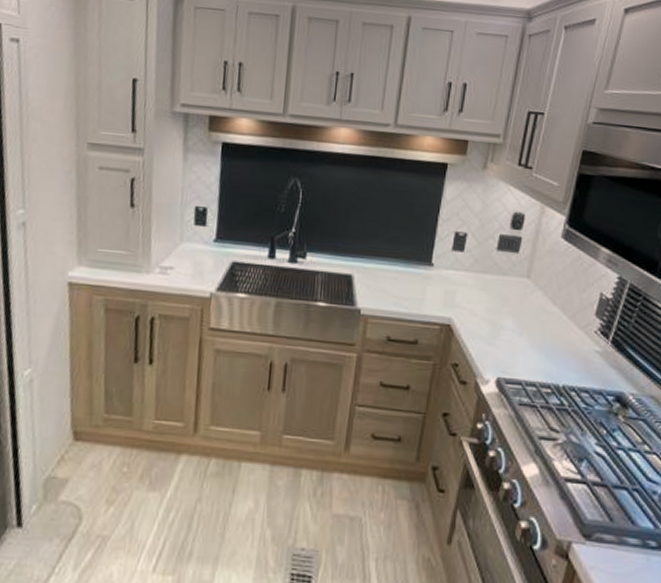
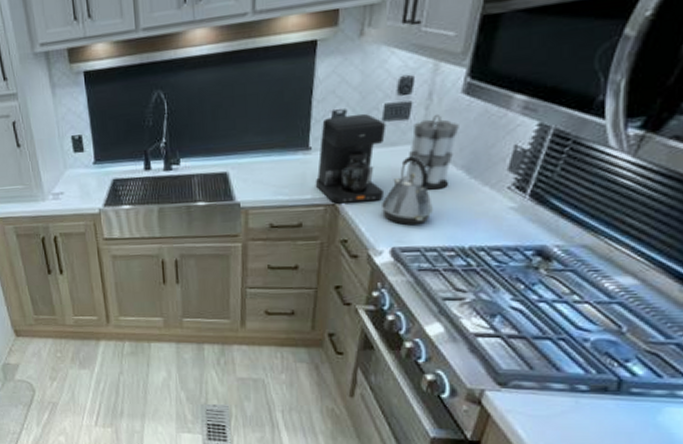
coffee maker: none [433,238,500,328] -> present [315,113,387,204]
kettle: none [491,288,534,357] -> present [382,156,433,225]
spice rack: none [514,252,559,325] -> present [406,113,459,190]

